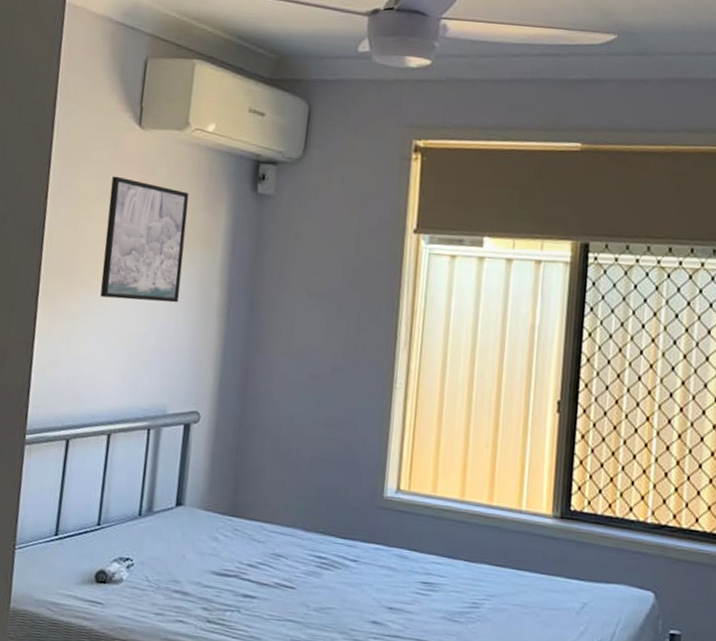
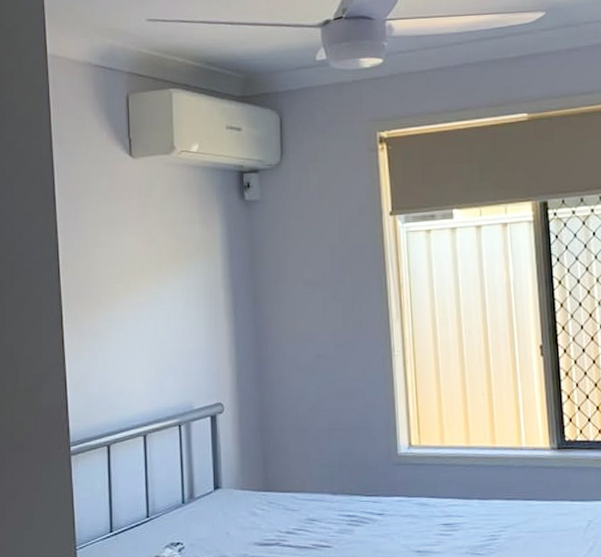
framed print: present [100,176,189,303] -> none [113,203,190,314]

